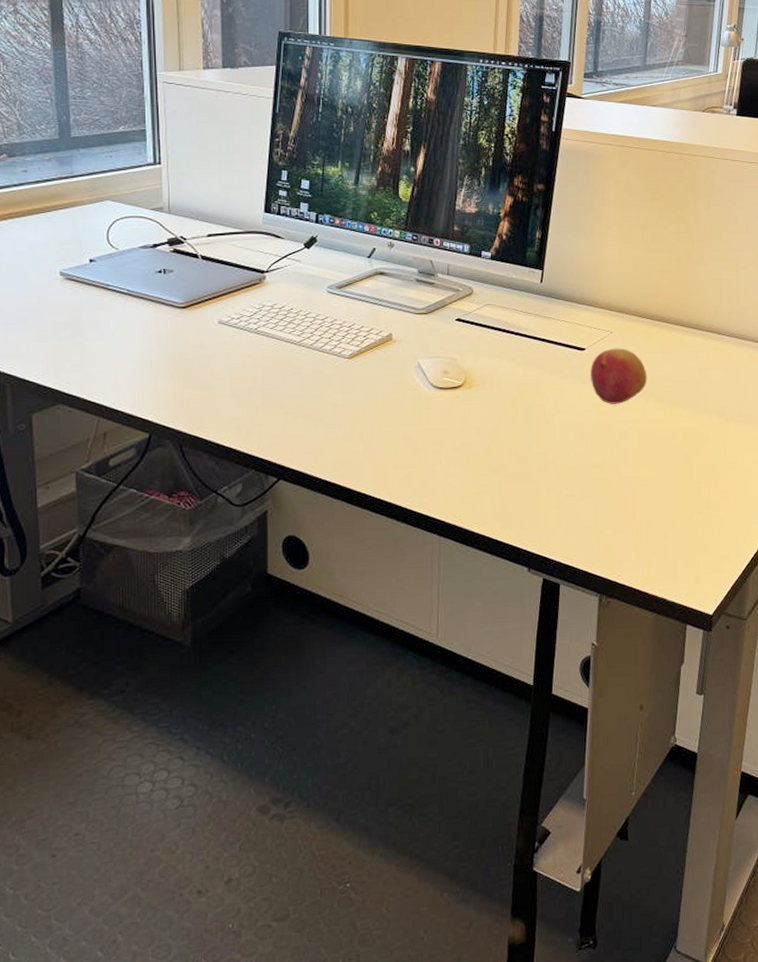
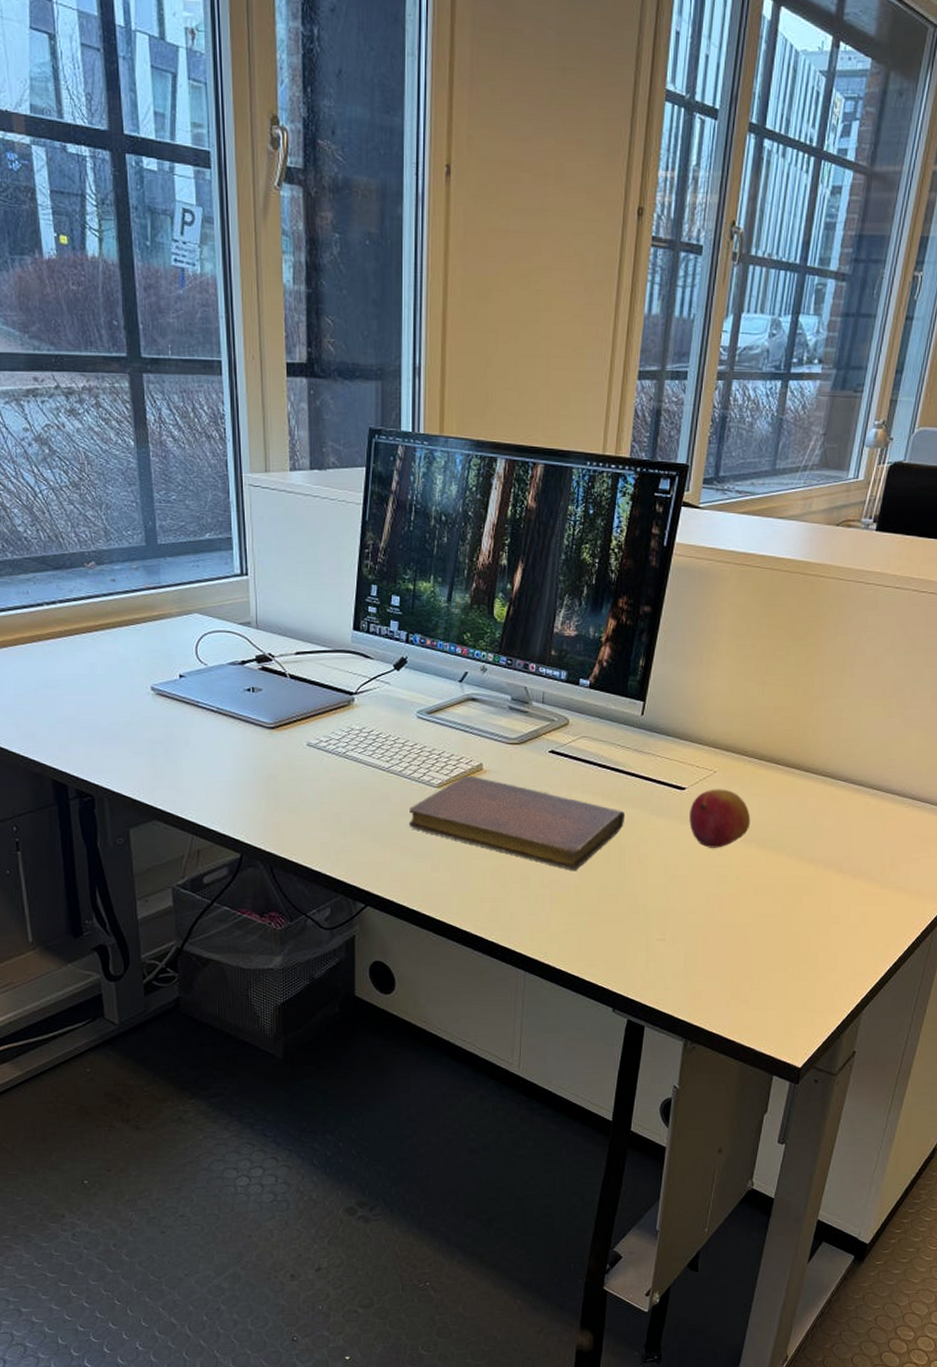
notebook: none [321,345,531,433] -> present [410,775,626,870]

